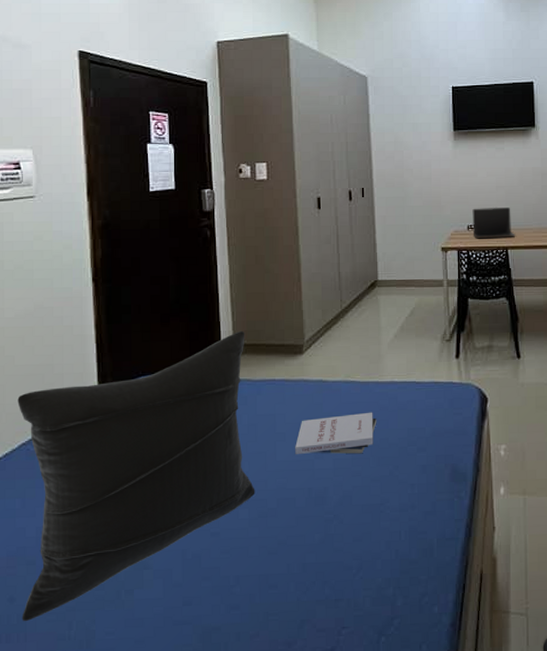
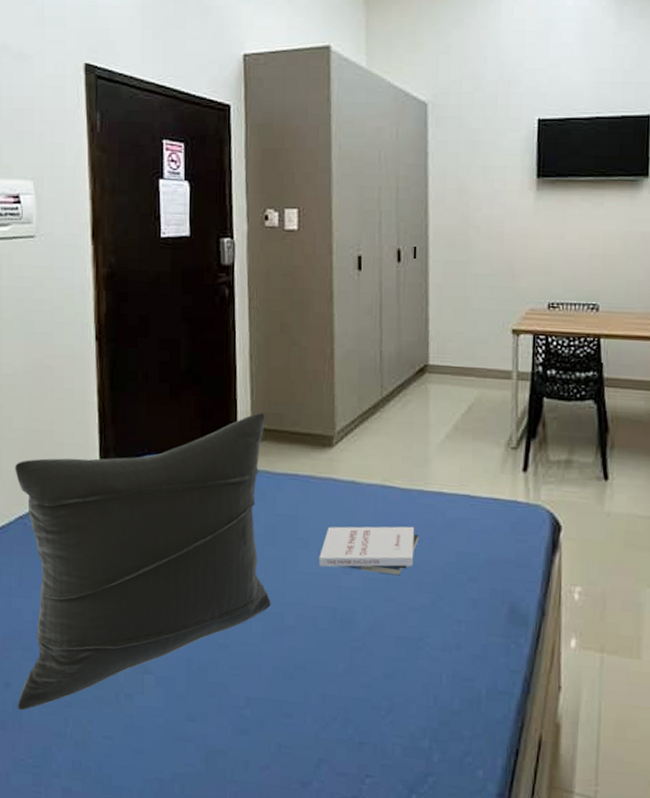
laptop computer: present [472,207,516,239] -> none [554,281,613,323]

